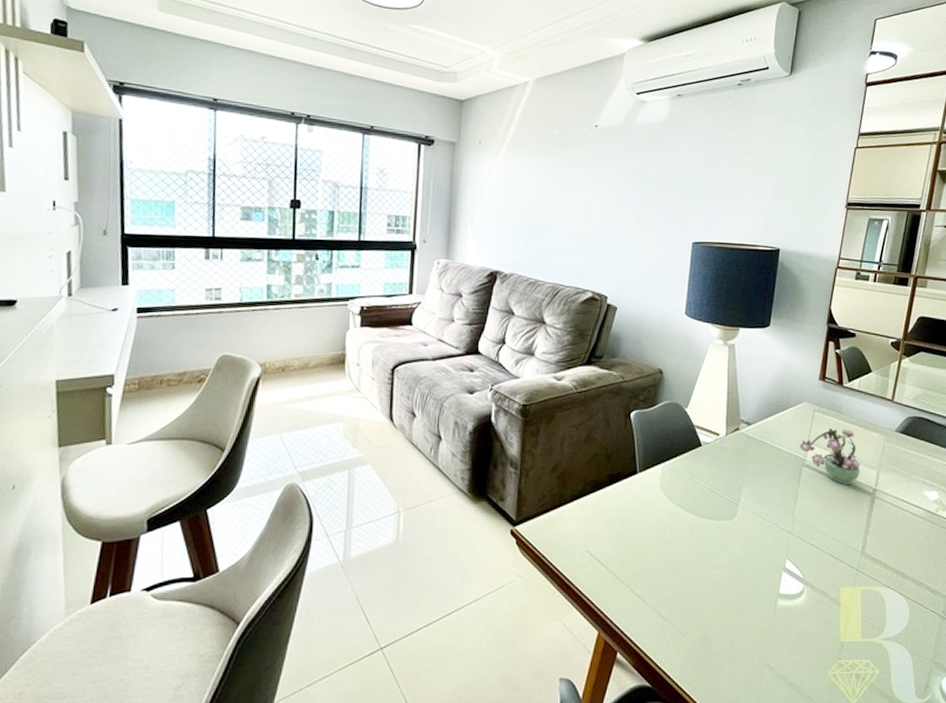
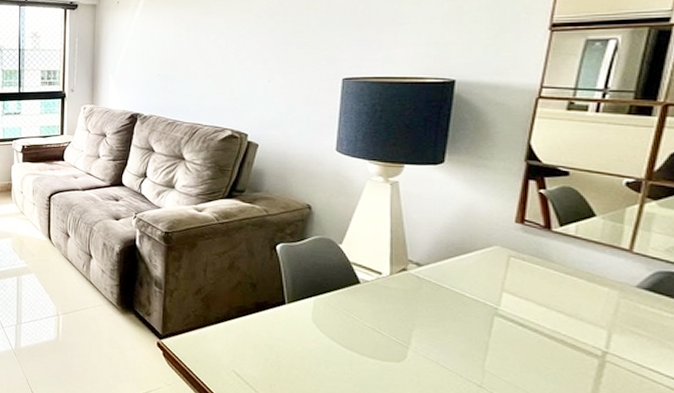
flower arrangement: present [800,429,860,485] -> none [490,277,581,343]

